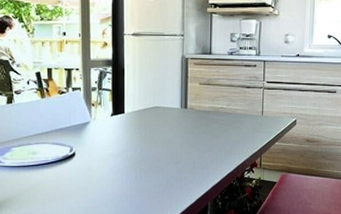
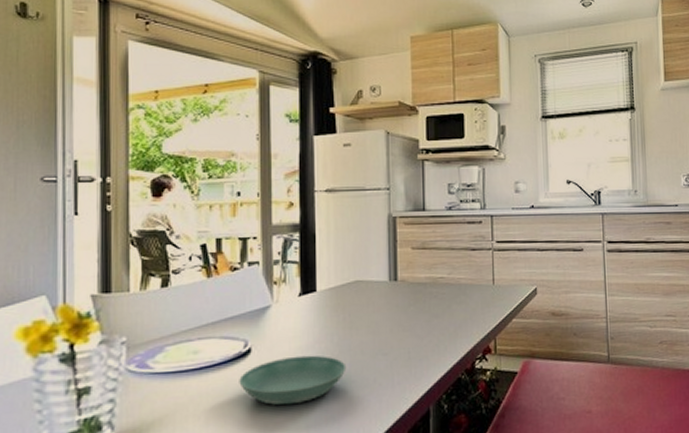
saucer: none [66,160,147,195] -> present [239,355,347,406]

